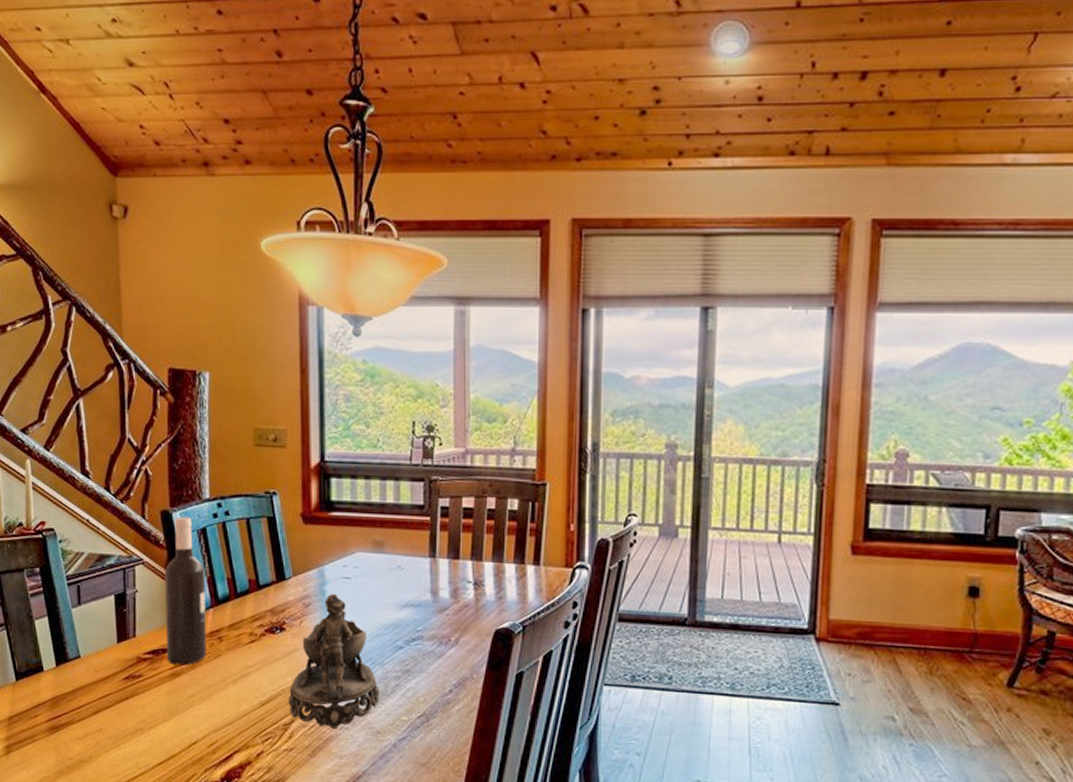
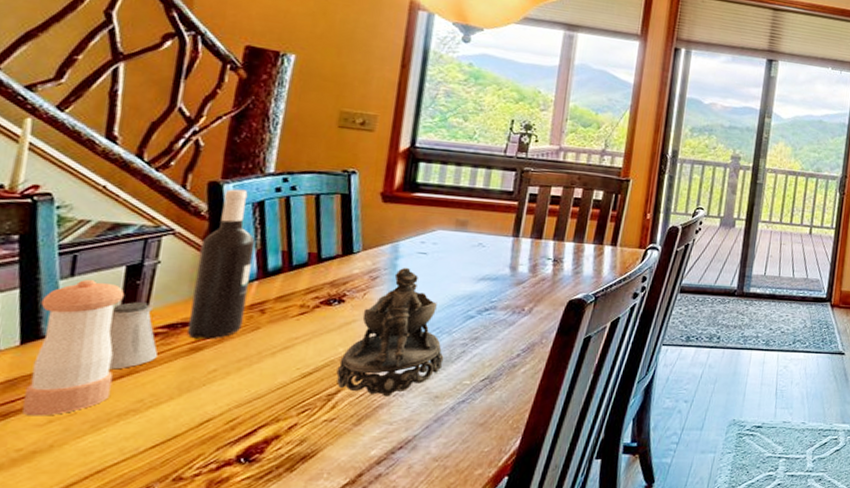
pepper shaker: none [63,608,122,731] -> present [22,280,125,416]
saltshaker: none [111,629,149,692] -> present [108,302,158,370]

